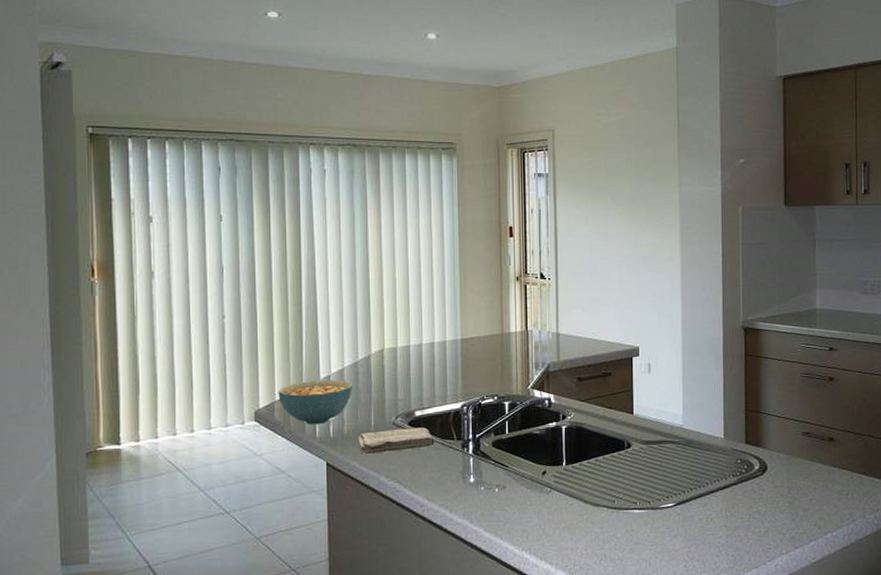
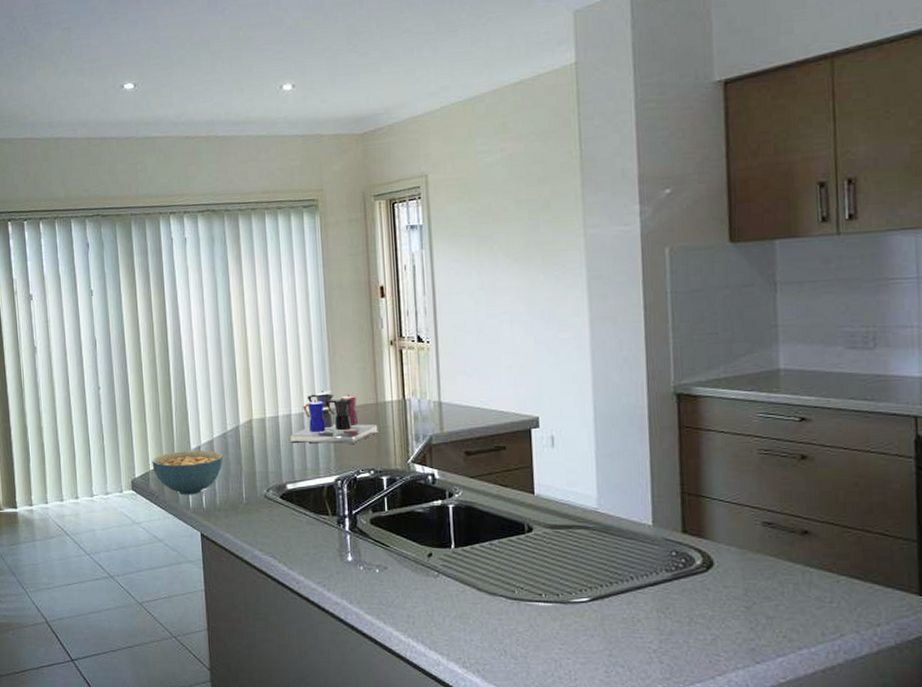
washcloth: present [357,427,436,455] -> none [229,501,310,527]
coffee maker: none [421,321,503,372] -> present [290,390,378,444]

